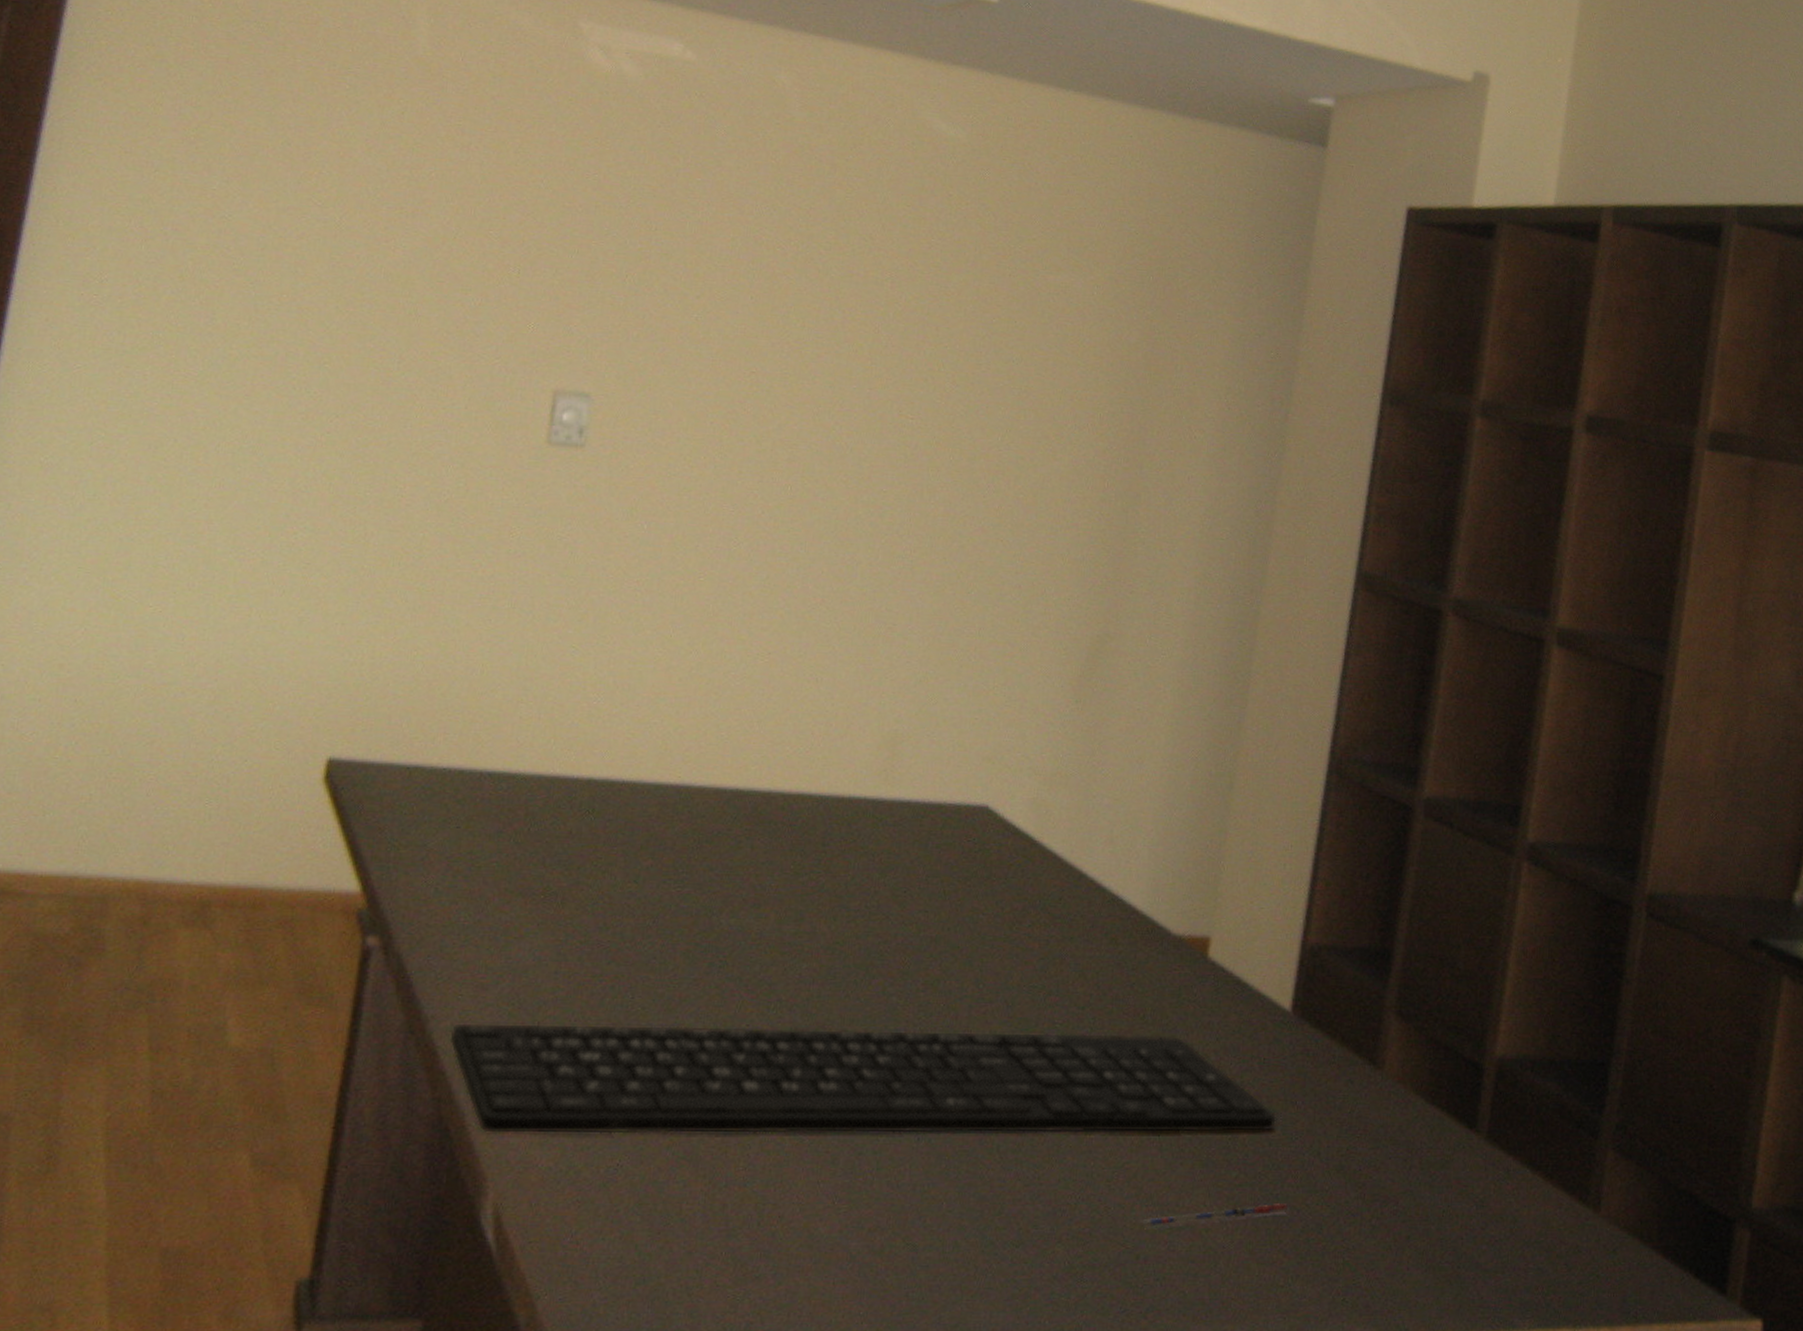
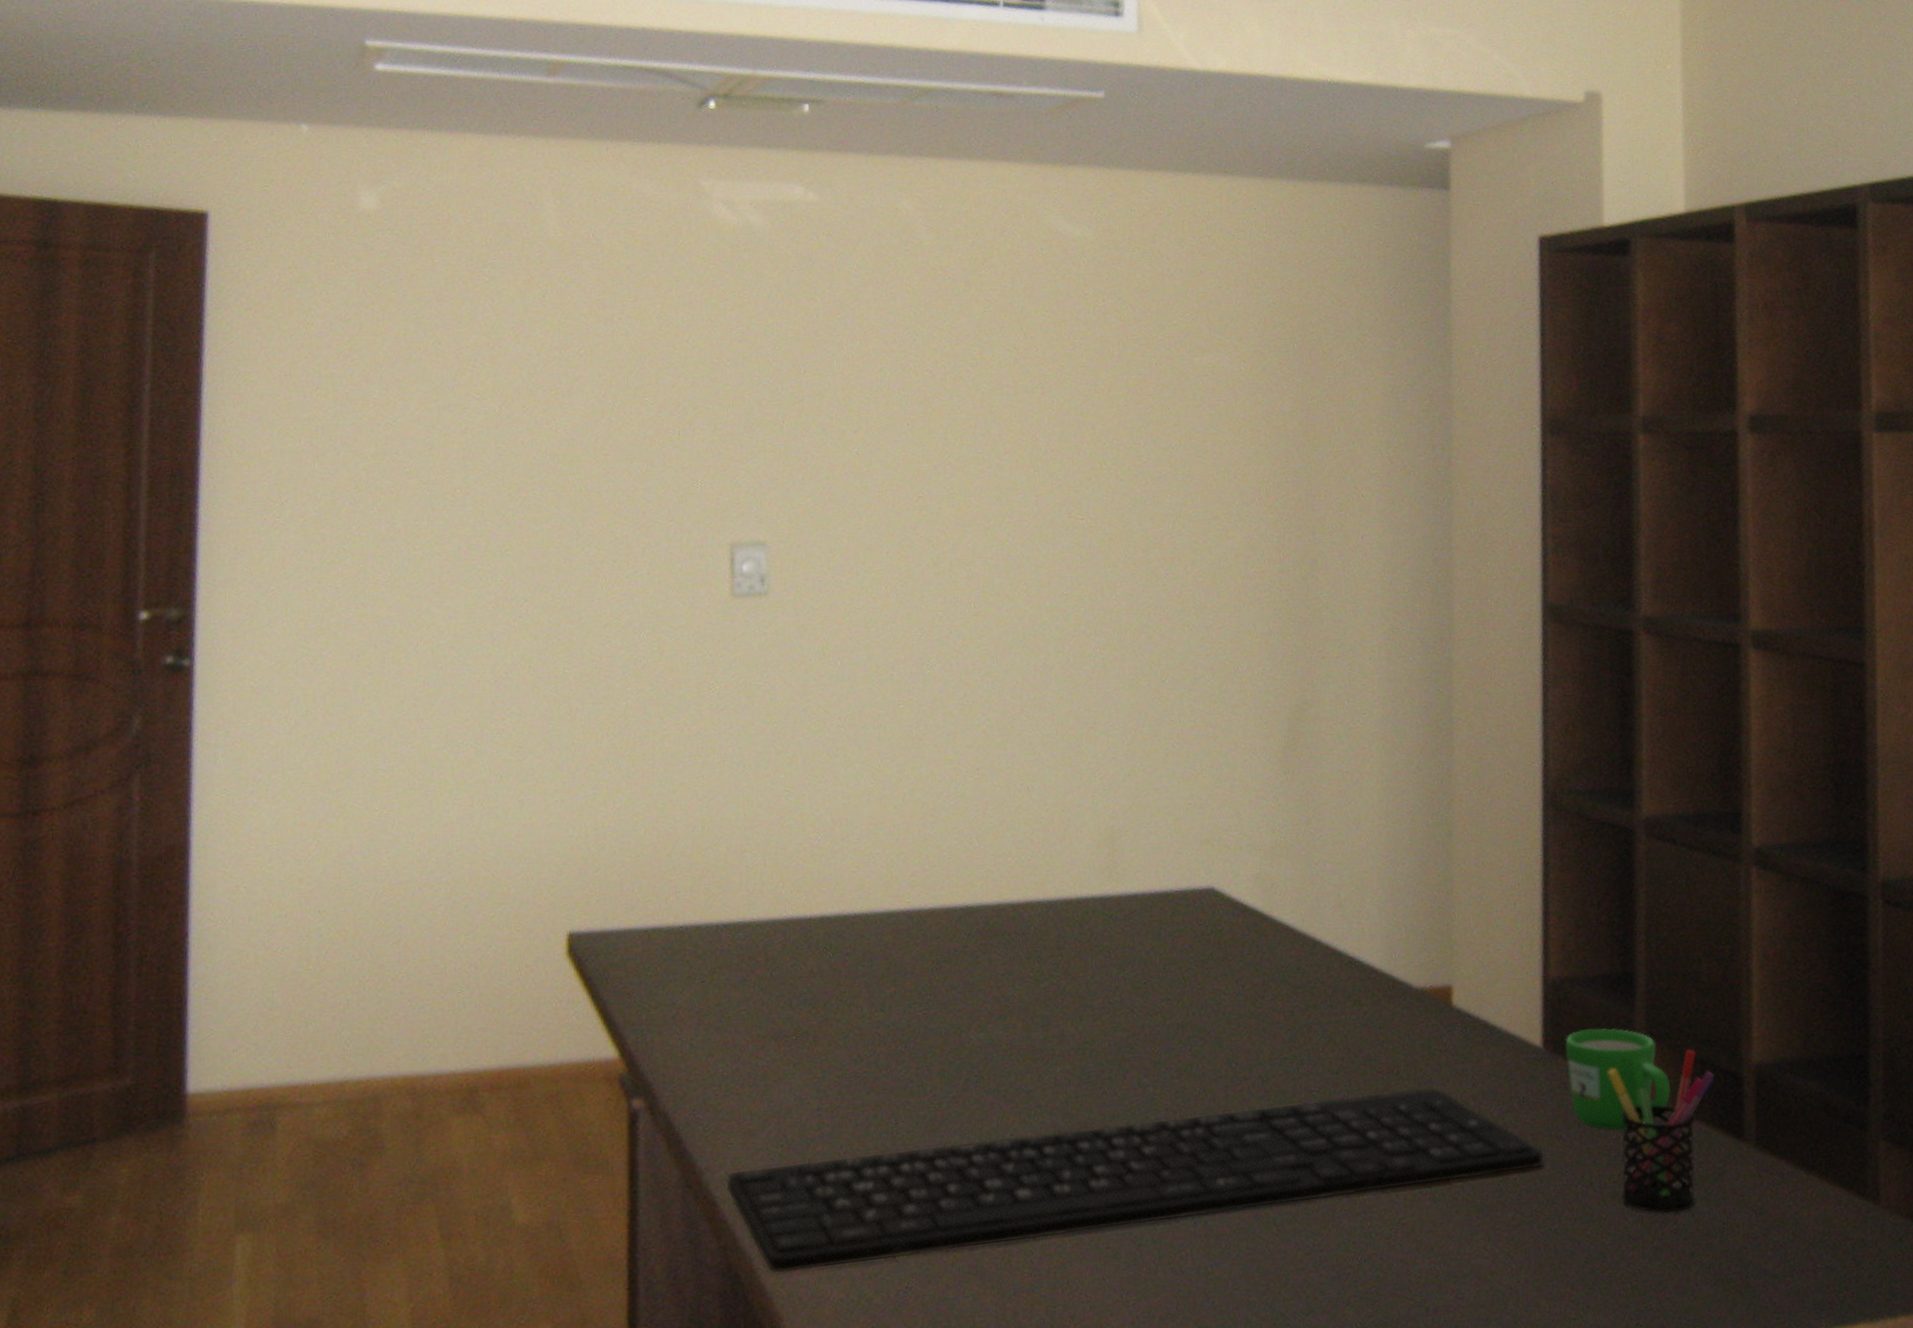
pen: present [1139,1204,1289,1228] -> none [1424,1237,1570,1280]
mug: none [1310,999,1411,1105] -> present [1565,1028,1671,1131]
pen holder: none [1347,1034,1456,1194] -> present [1608,1049,1715,1214]

